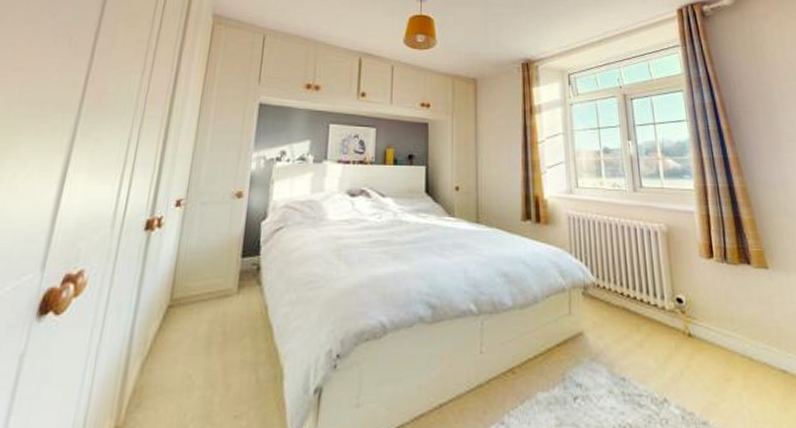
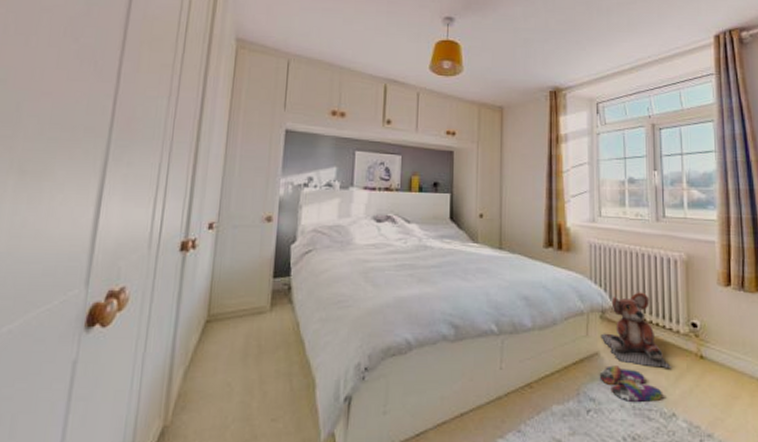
stuffed animal: none [584,266,659,348] -> present [600,292,671,368]
slippers: none [585,346,652,386] -> present [599,365,662,402]

